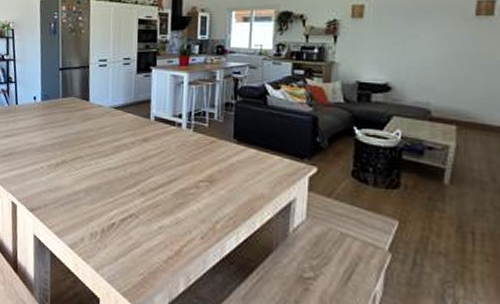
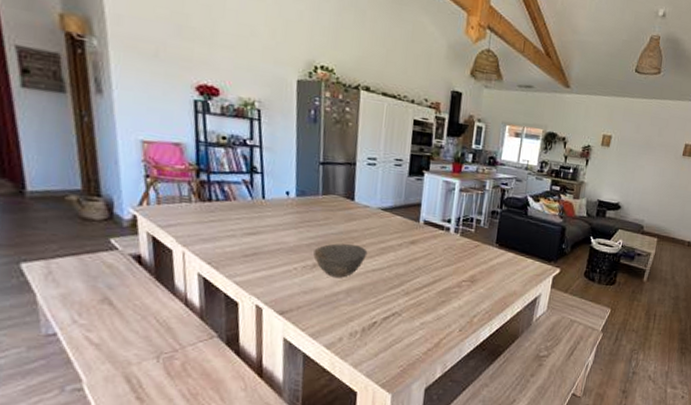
bowl: none [56,143,103,177] -> present [313,243,368,278]

